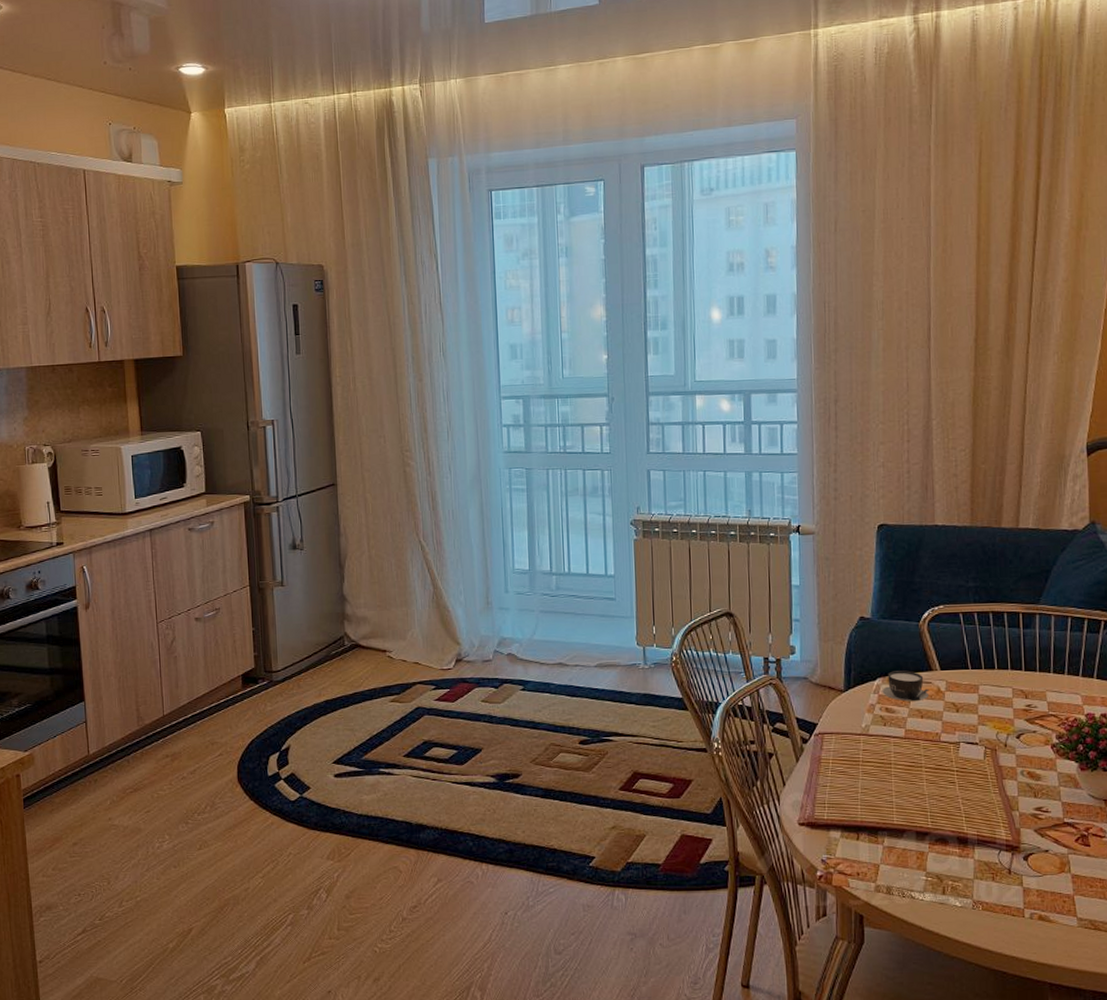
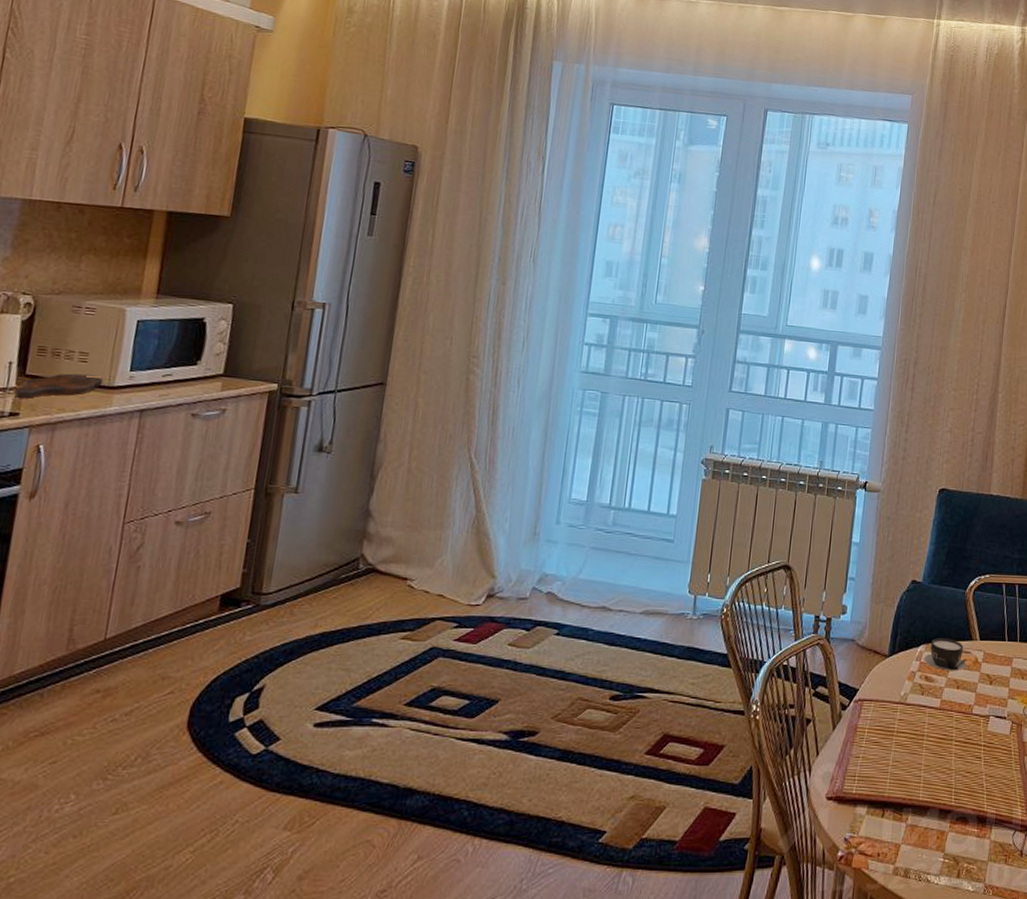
cutting board: none [55,505,117,530] -> present [13,373,104,399]

